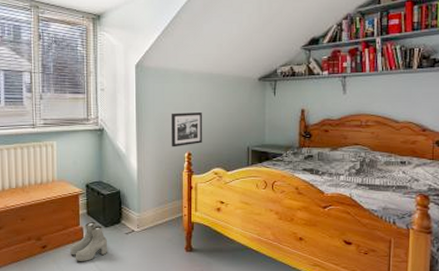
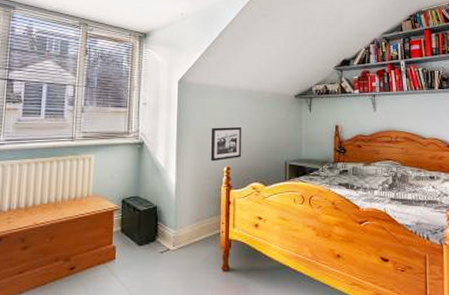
boots: present [70,221,108,261] -> none [100,239,141,284]

